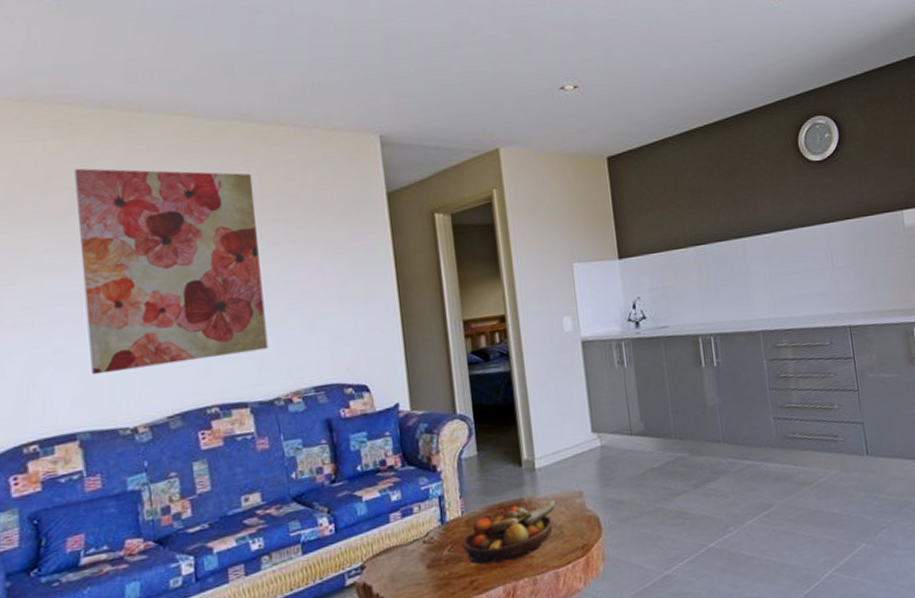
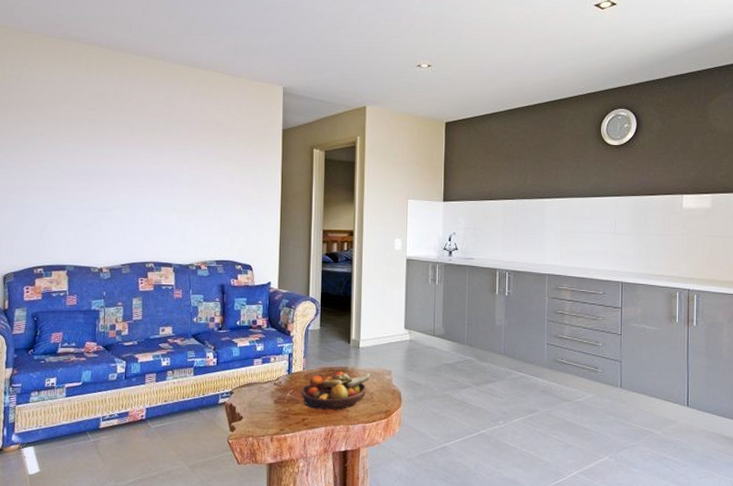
wall art: present [74,168,269,375] -> none [80,88,195,229]

